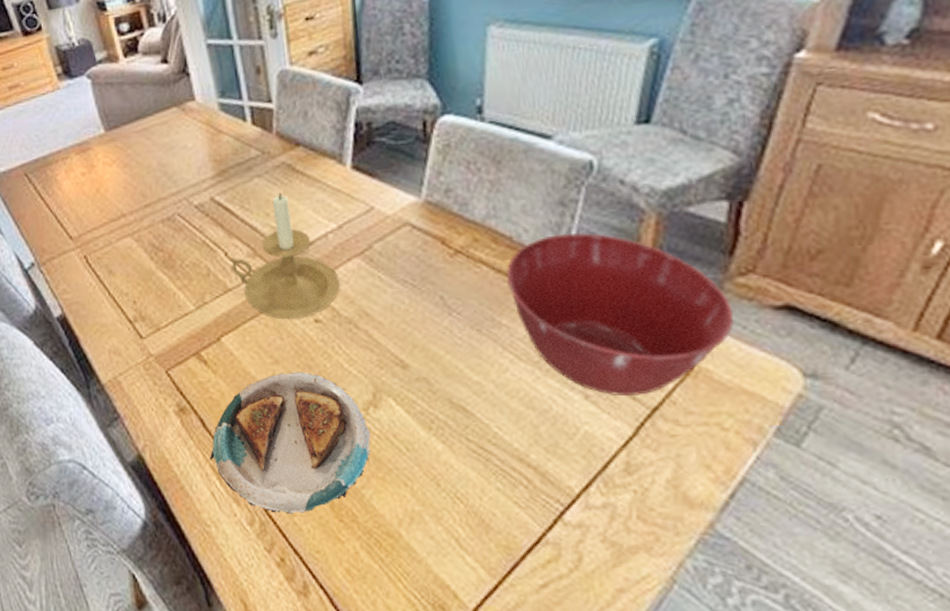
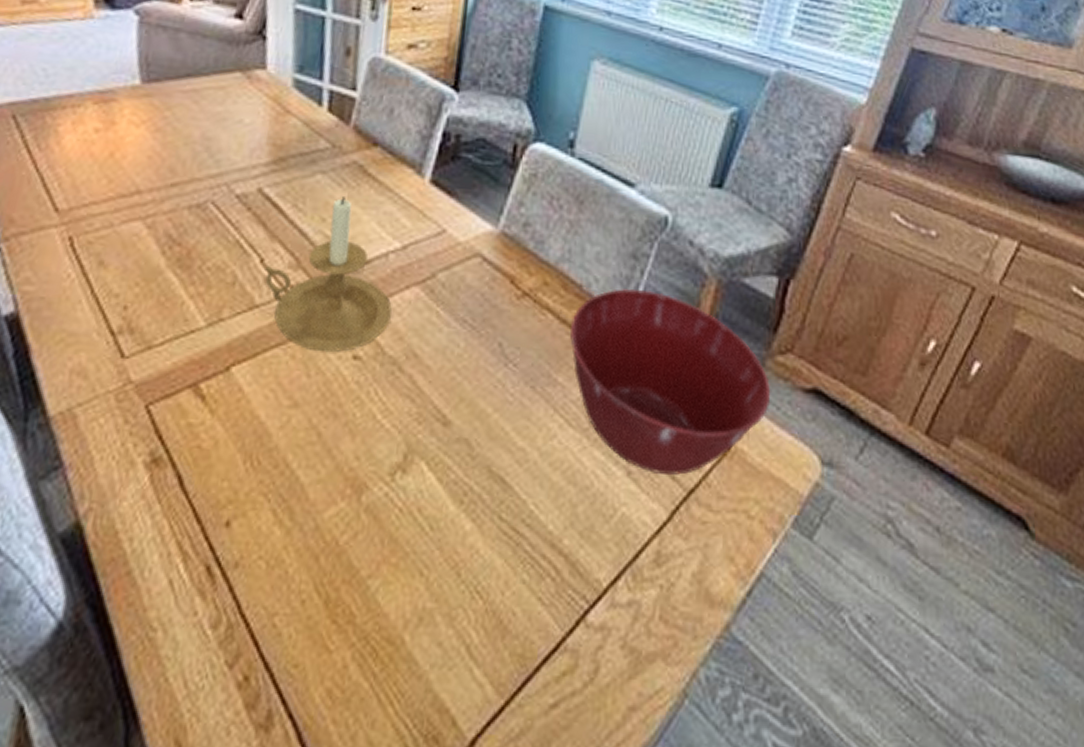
plate: present [209,371,371,514] -> none [177,419,393,612]

